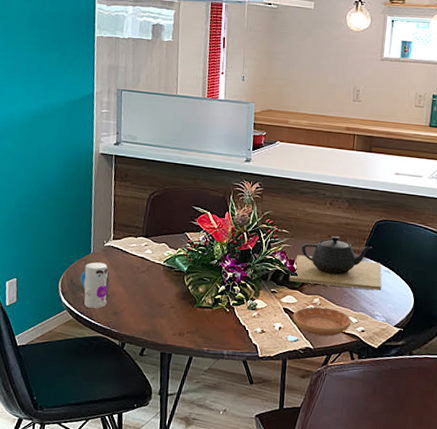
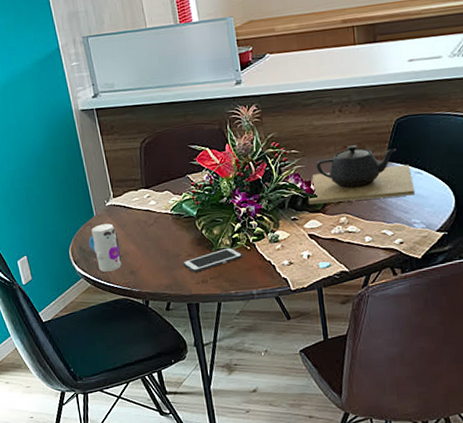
cell phone: none [164,306,222,325] -> present [183,247,243,273]
saucer: present [292,306,351,337] -> none [320,225,386,257]

